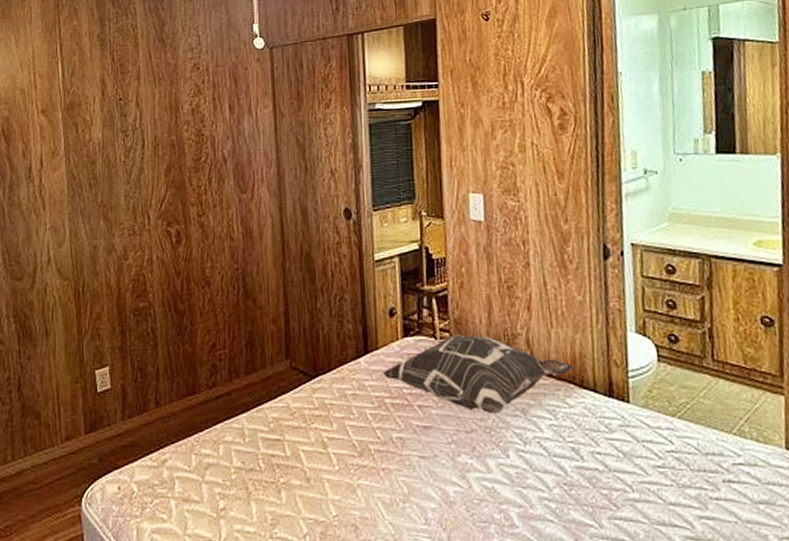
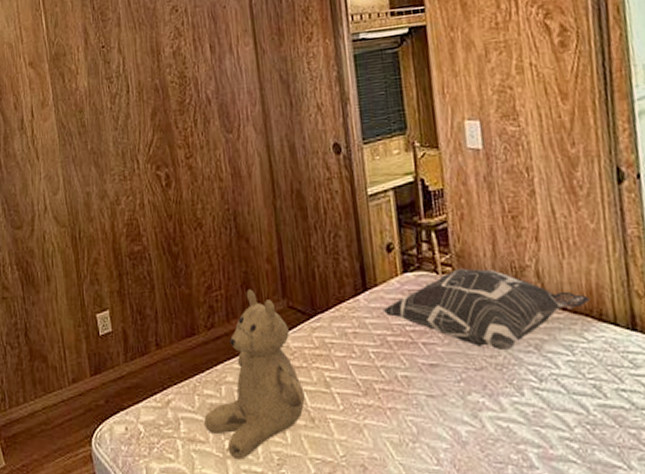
teddy bear: none [200,349,302,520] -> present [204,289,305,460]

